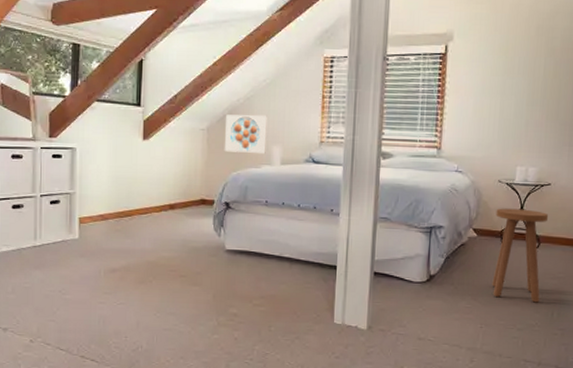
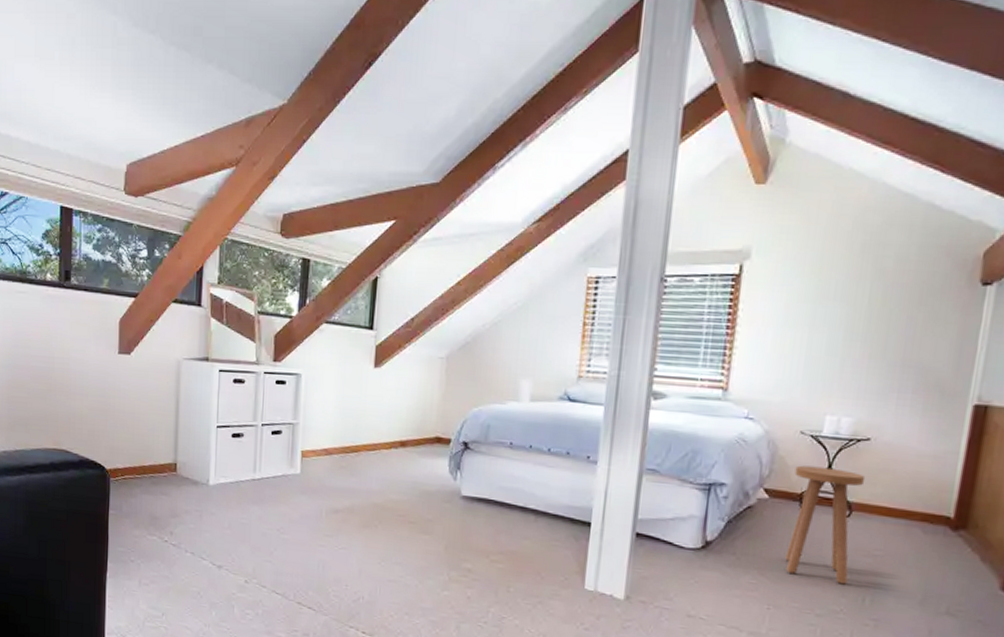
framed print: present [224,114,267,154] -> none [464,341,517,389]

